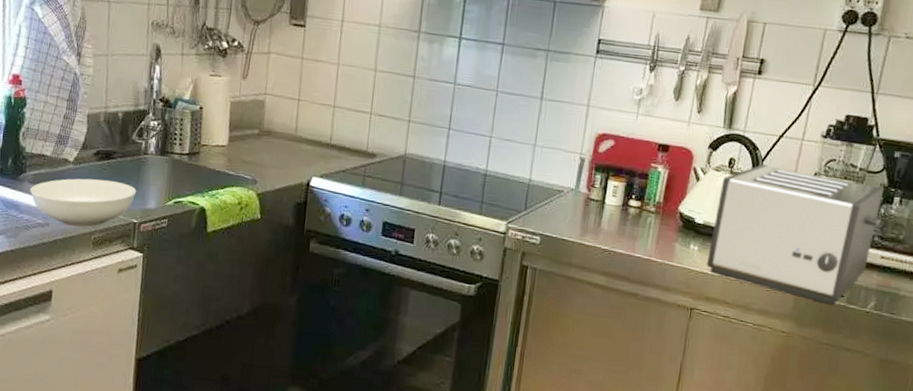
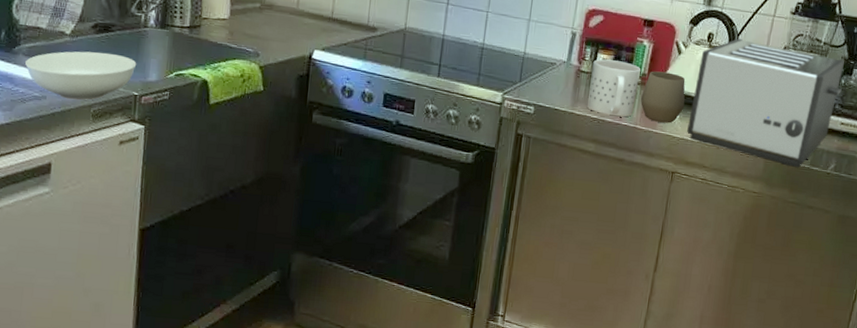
mug: none [596,186,656,249] -> present [586,59,641,117]
cup: none [655,199,705,256] -> present [641,71,686,124]

